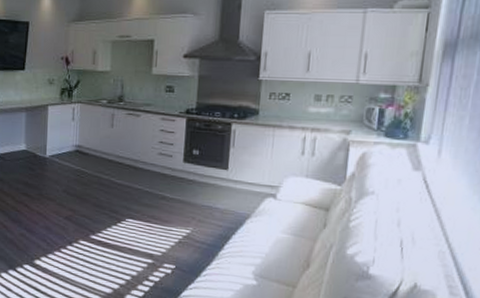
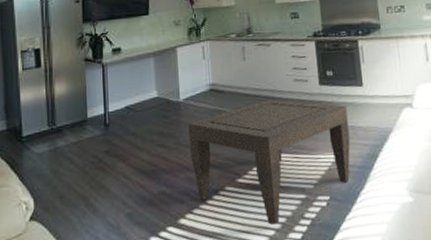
coffee table: none [50,168,207,280] -> present [188,99,350,225]

